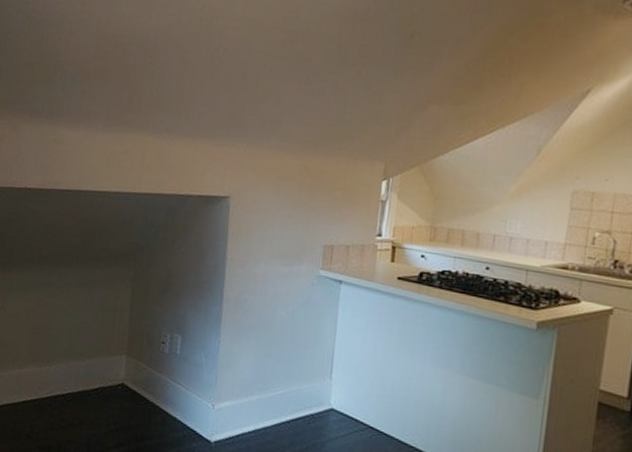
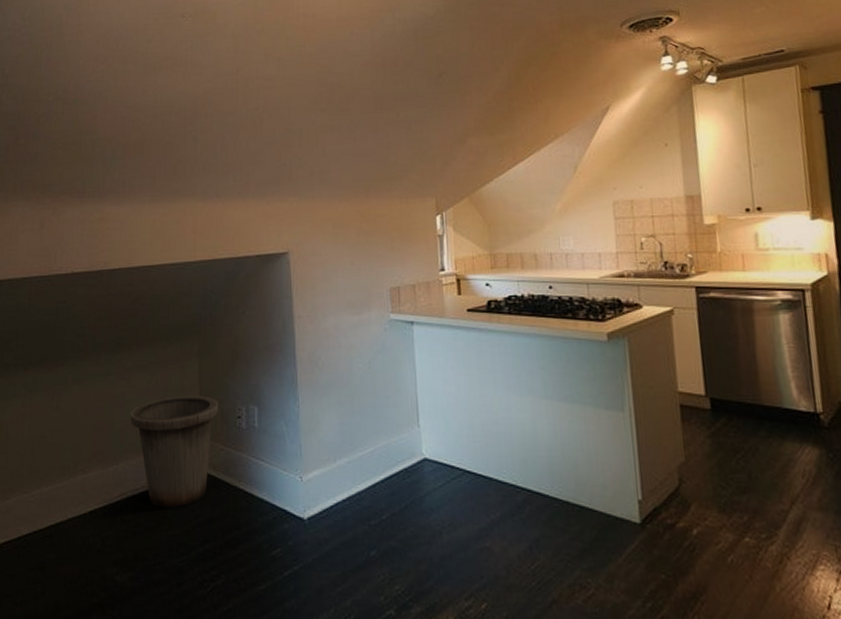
trash can: none [65,314,146,412] -> present [131,396,219,508]

